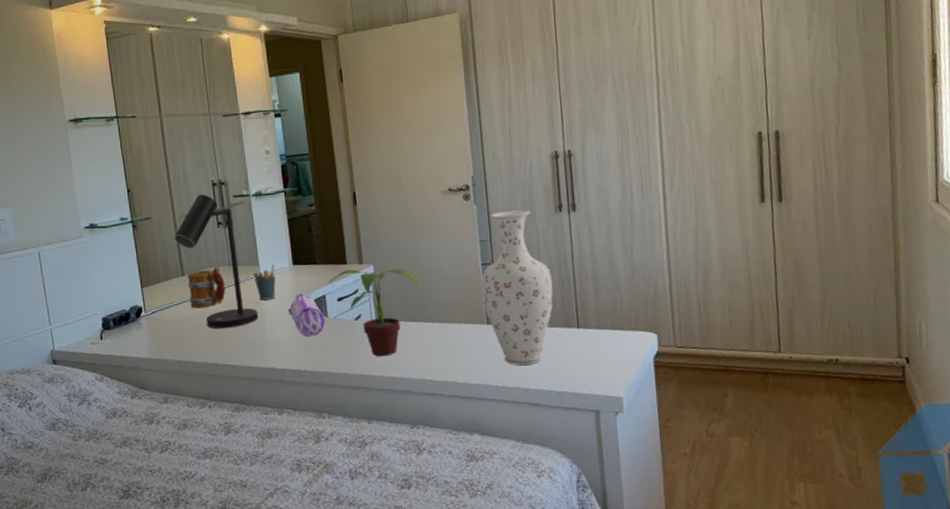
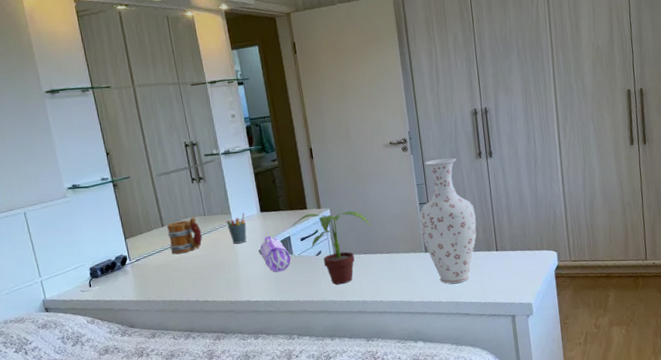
desk lamp: present [173,193,259,329] -> none [152,154,233,271]

